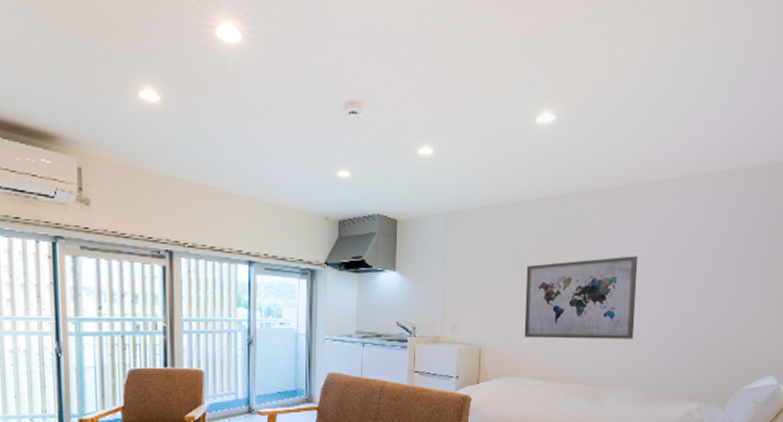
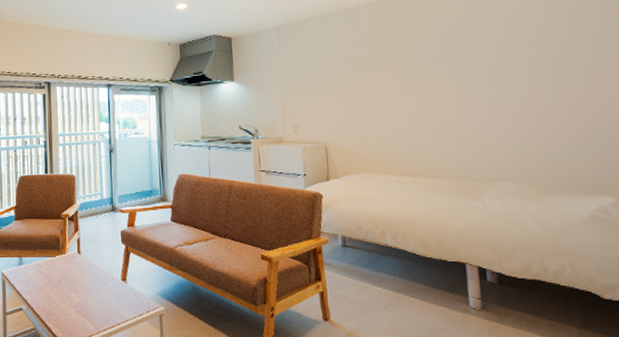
wall art: present [524,256,638,339] -> none [366,43,507,134]

